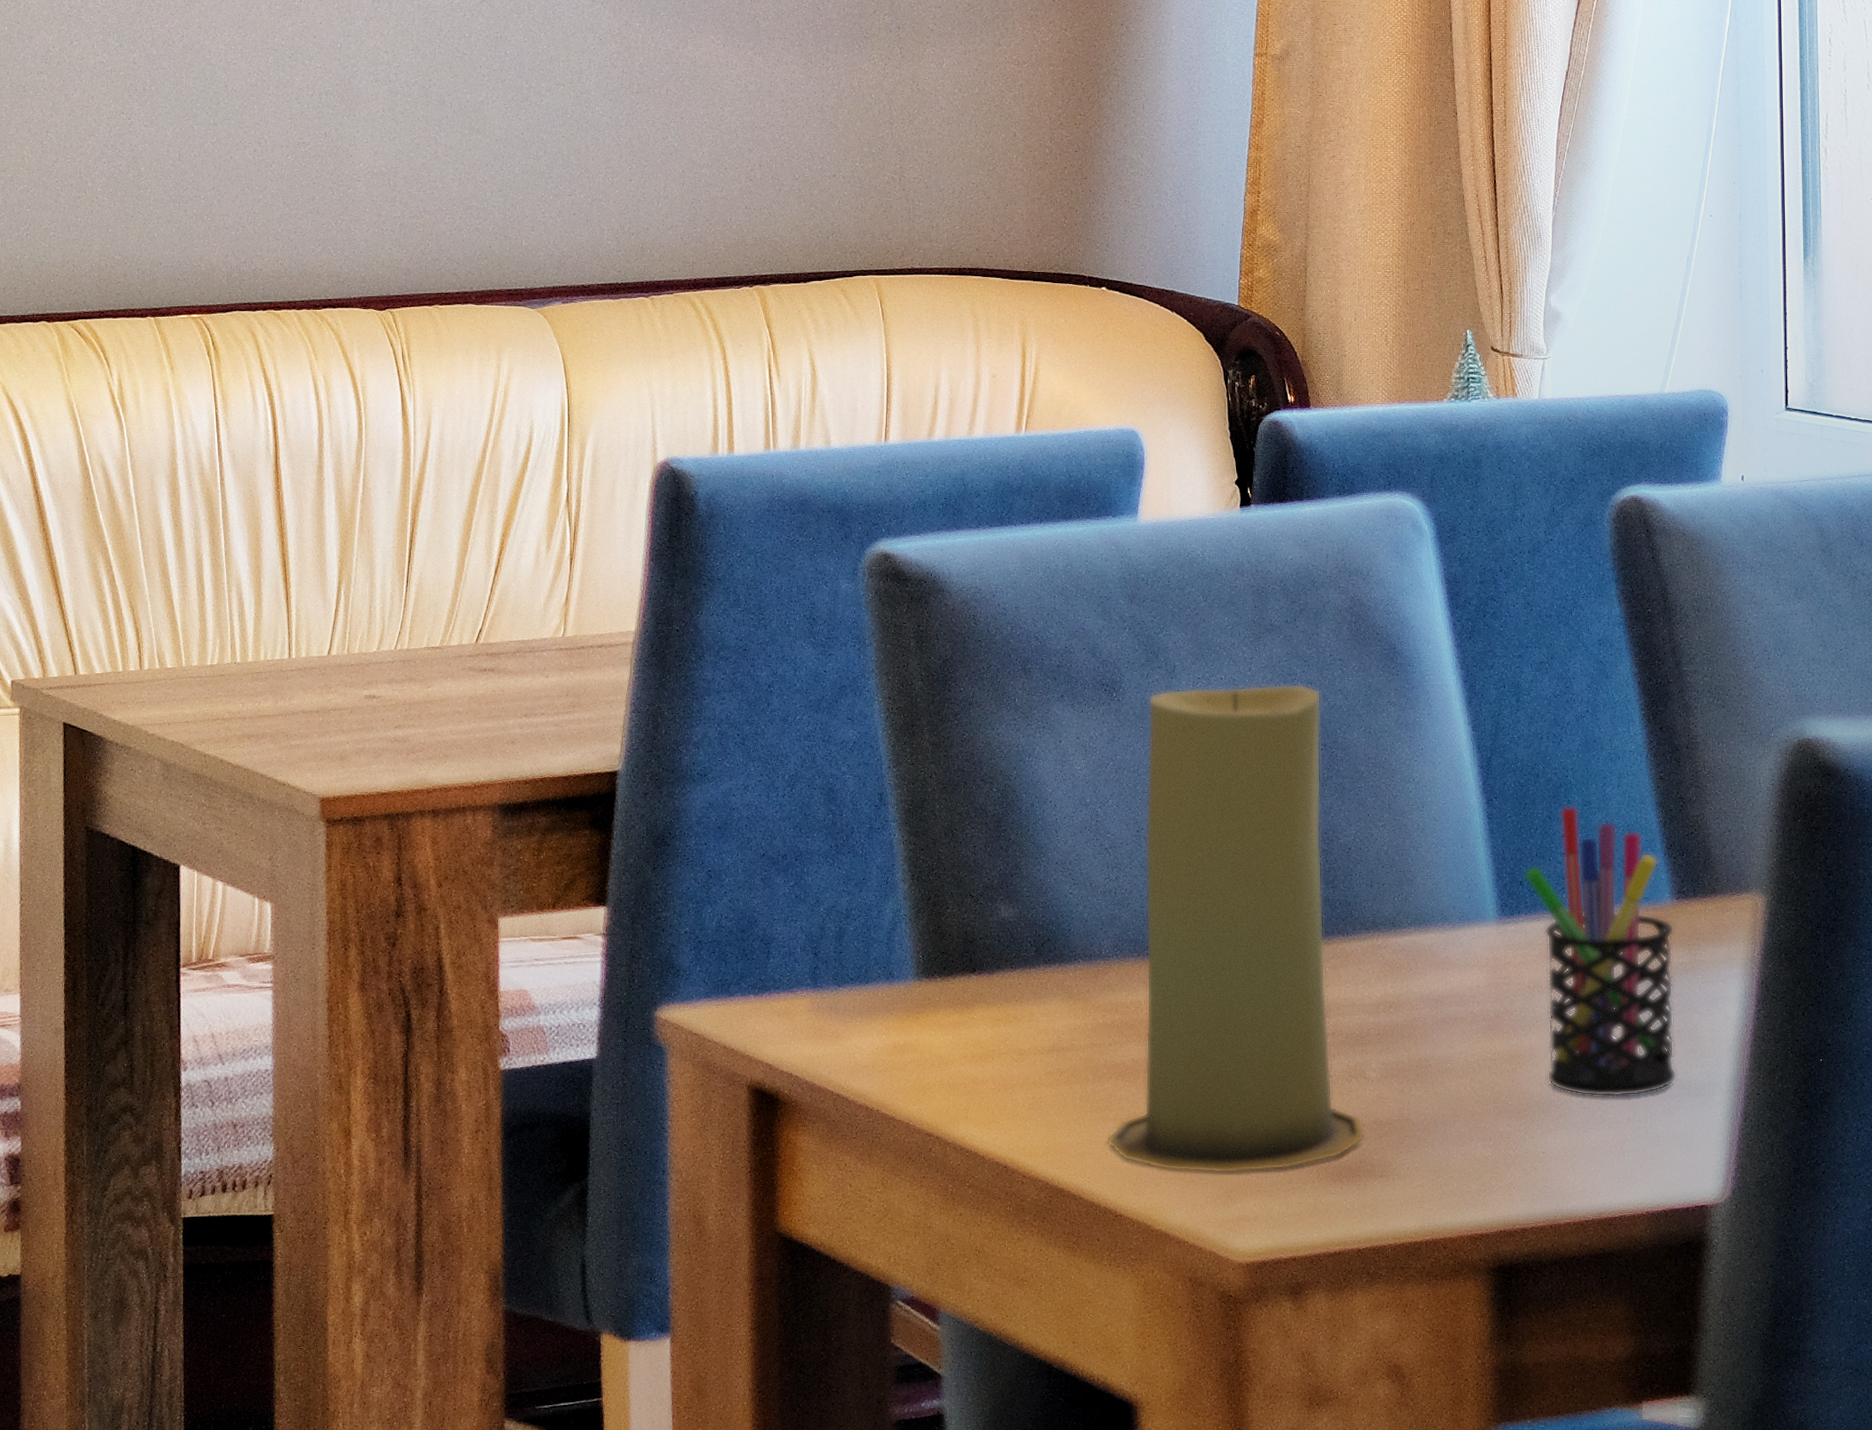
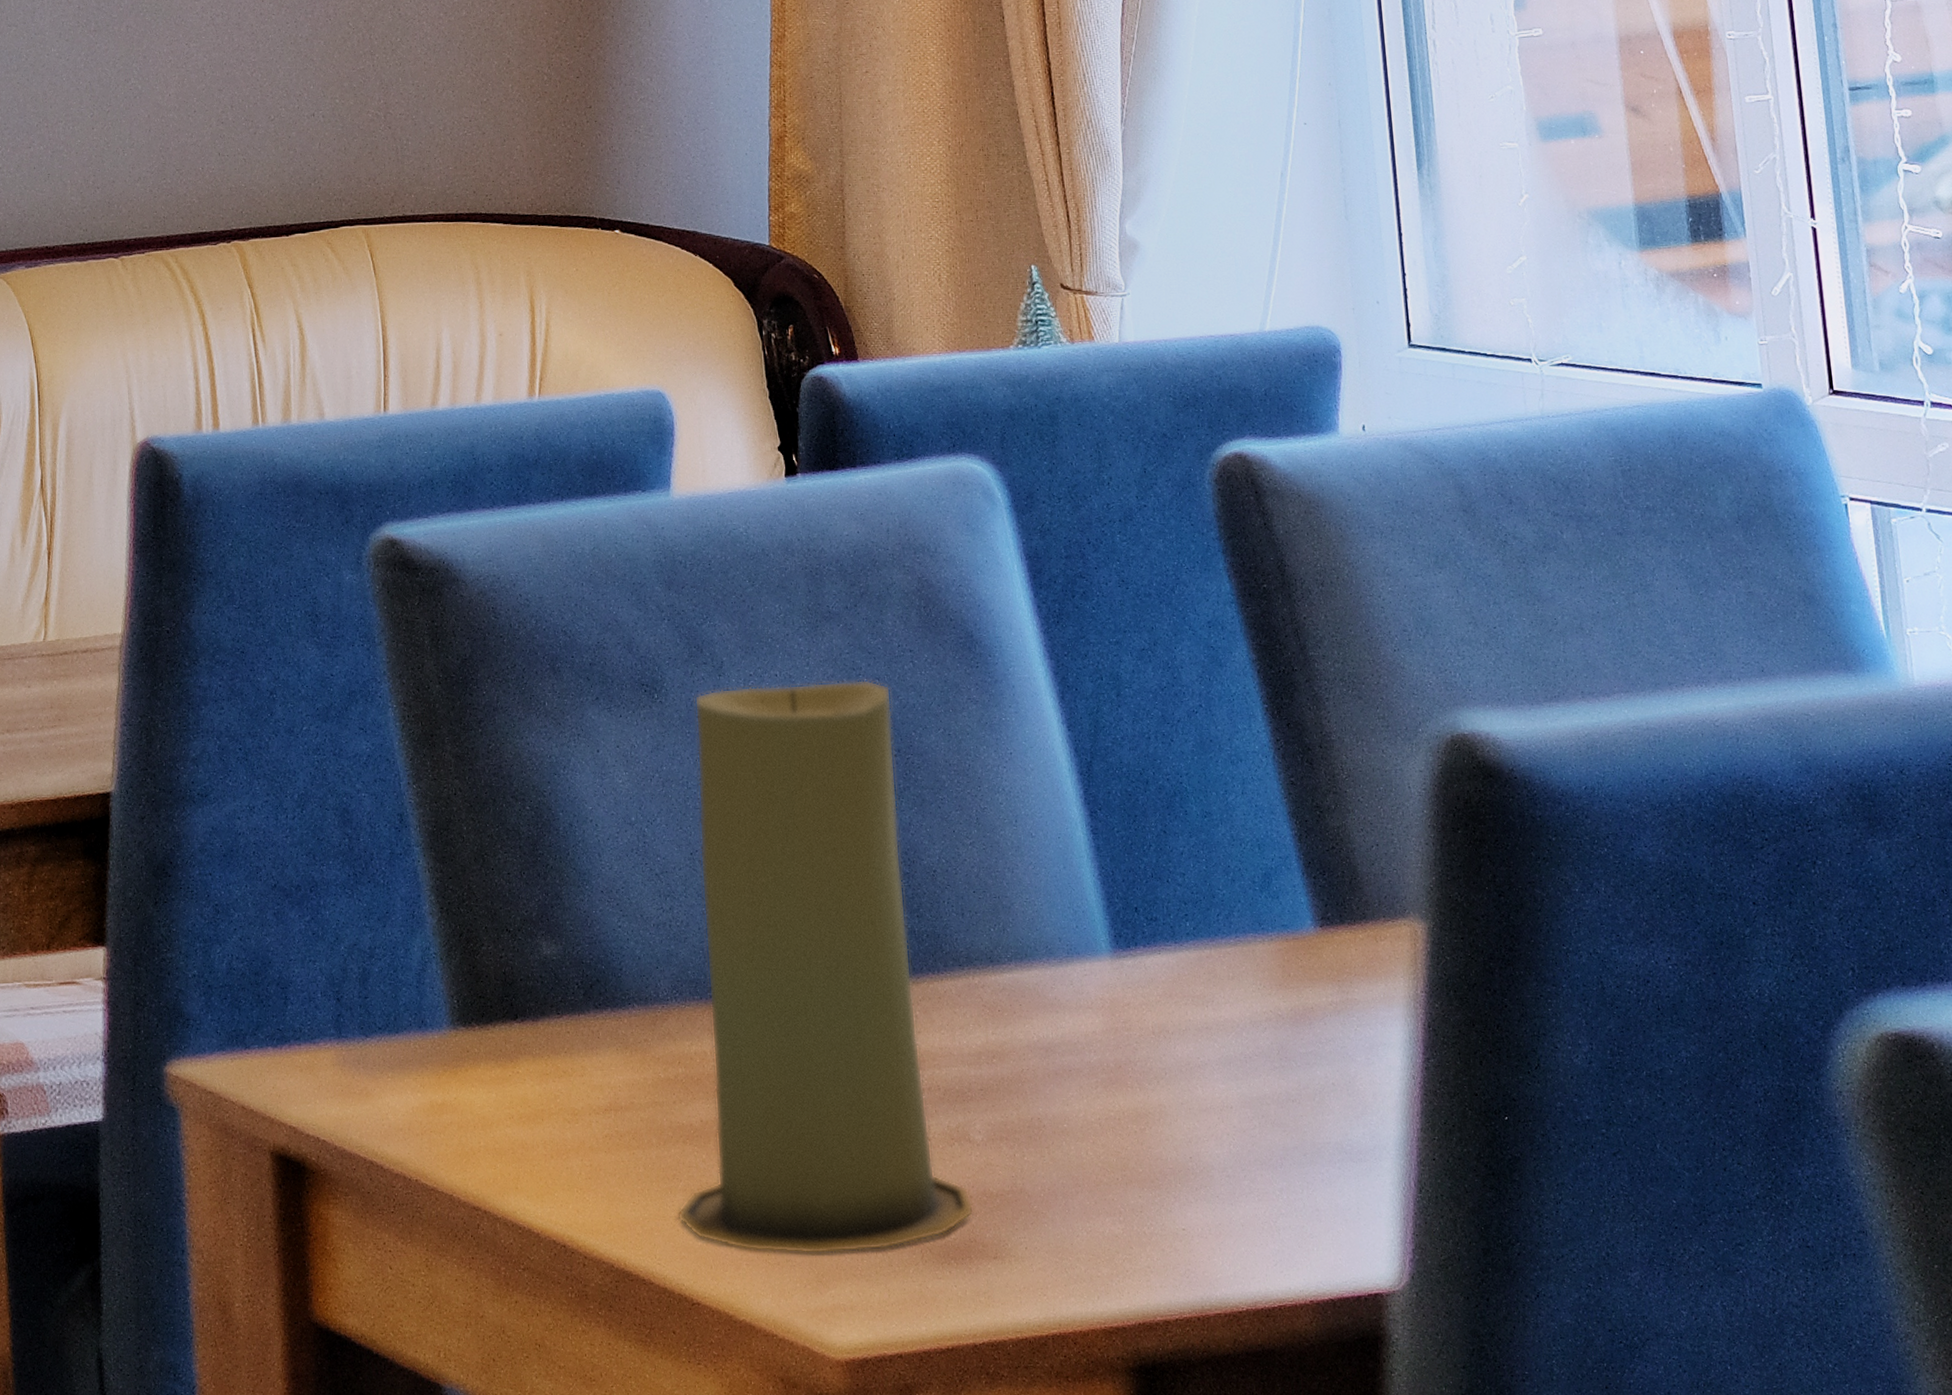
pen holder: present [1523,805,1677,1098] -> none [1138,817,1336,1164]

